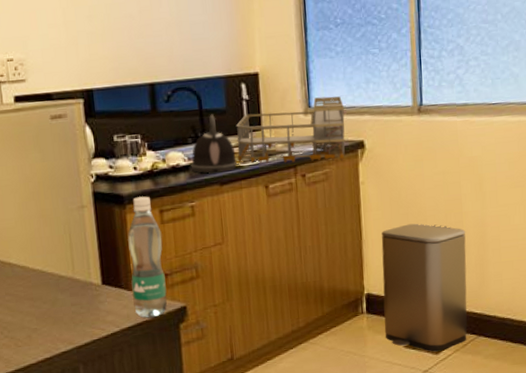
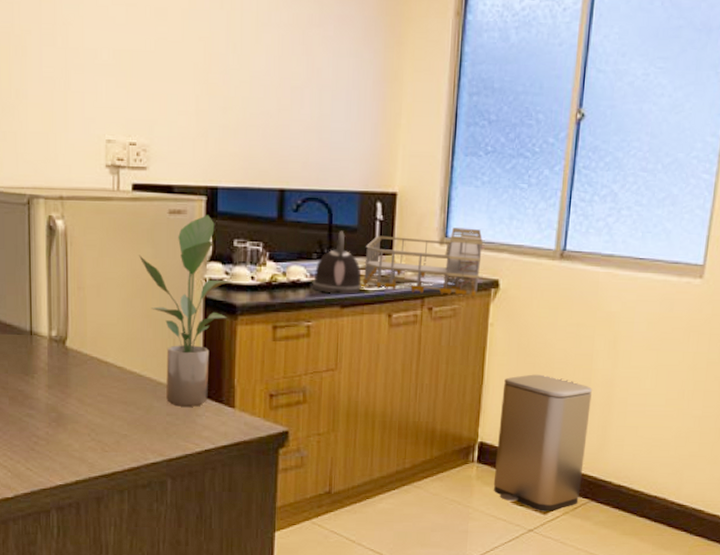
potted plant: none [28,116,117,296] -> present [139,215,233,407]
bottle: present [127,196,168,318] -> none [233,309,272,439]

